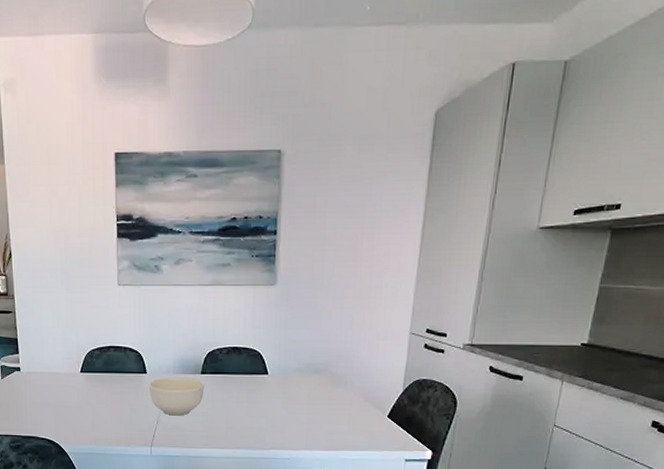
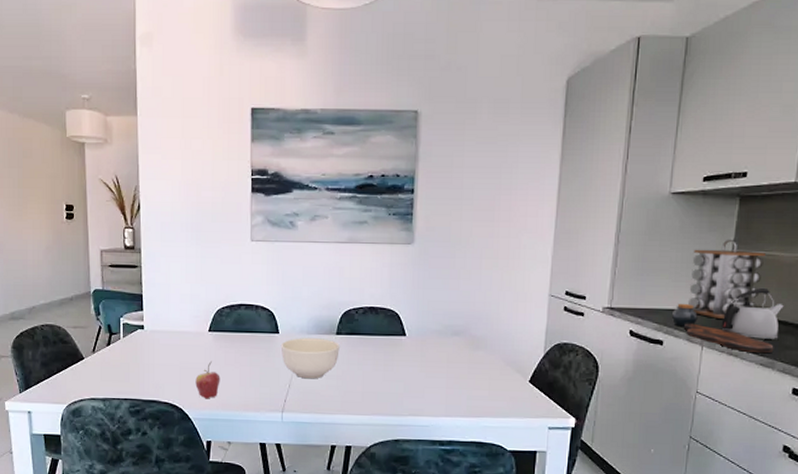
fruit: none [70,399,93,435] -> present [195,360,220,399]
jar: none [533,340,560,362] -> present [672,304,698,327]
cutting board: none [544,358,636,388] -> present [683,323,774,354]
spice rack: none [551,273,634,354] -> present [688,239,765,319]
kettle: none [583,323,650,373] -> present [721,288,784,339]

